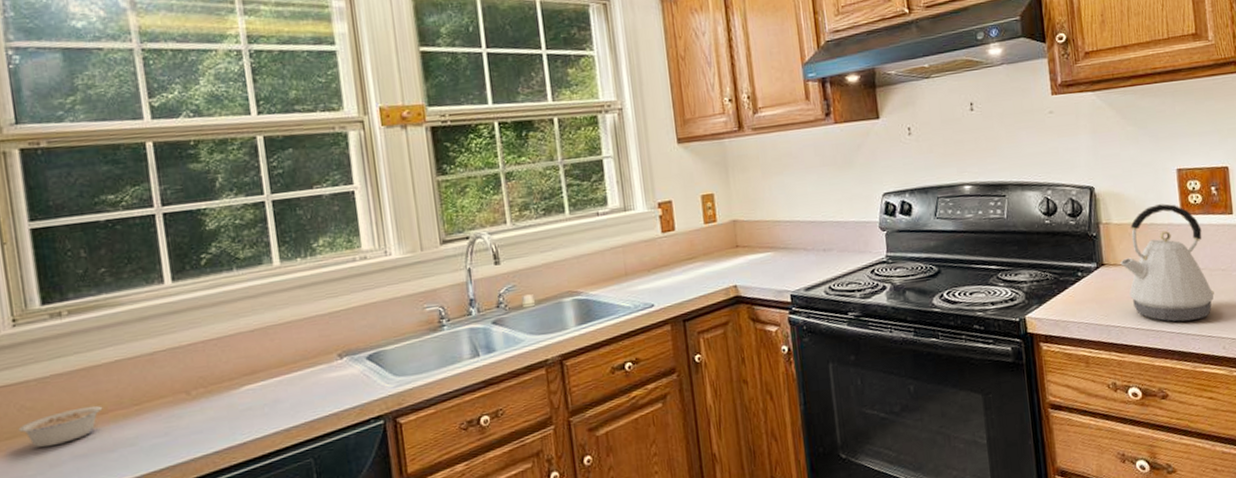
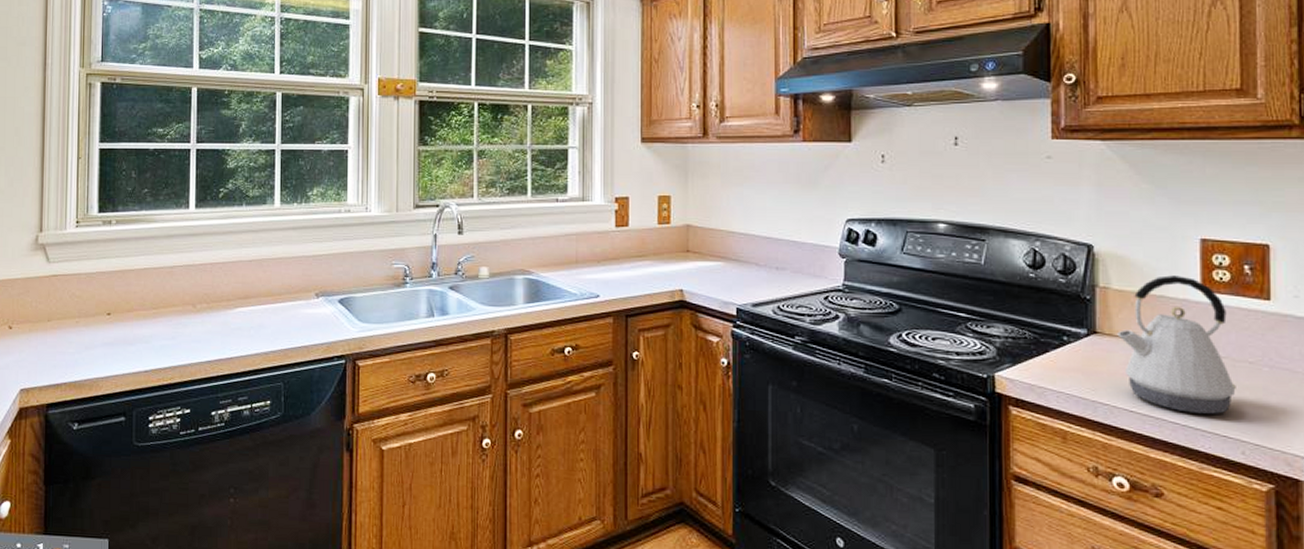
legume: present [18,405,103,448] -> none [68,303,130,332]

